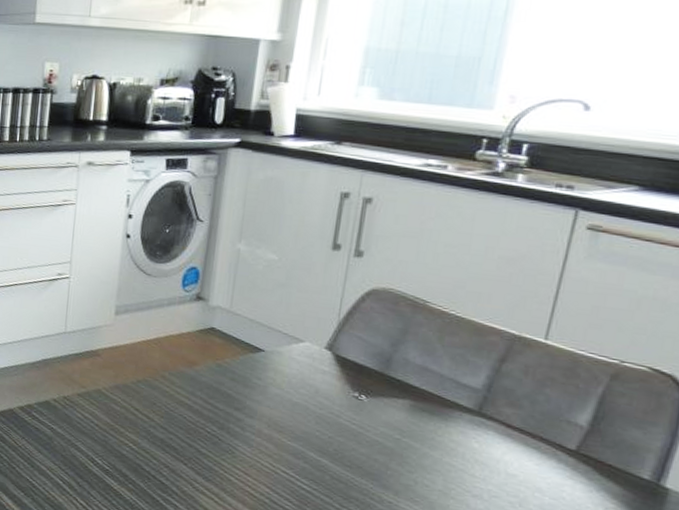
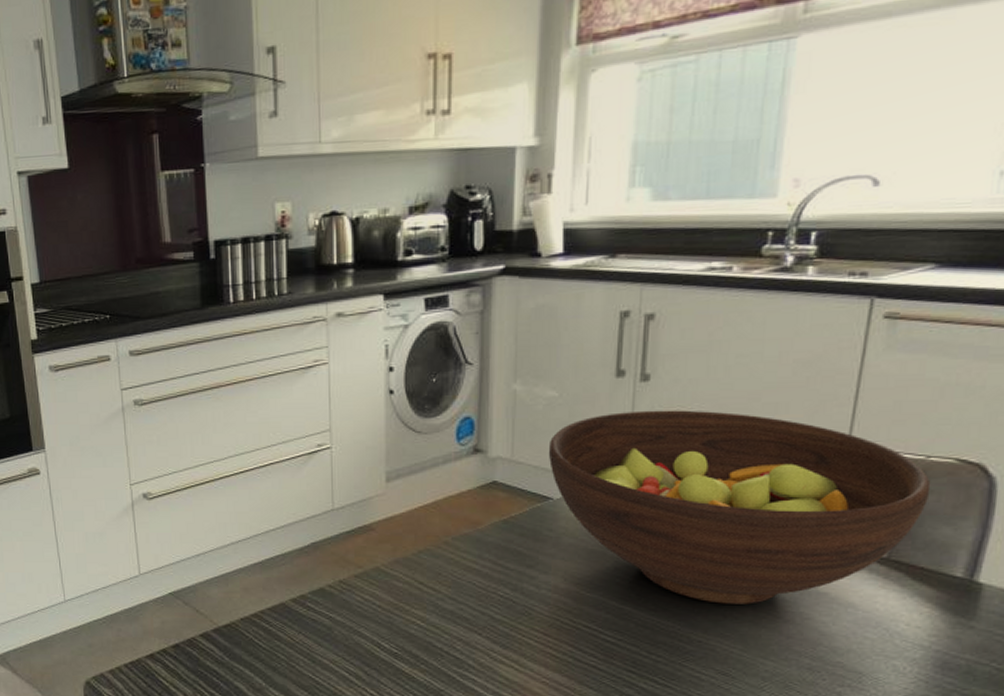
fruit bowl: none [263,281,624,475] -> present [548,410,931,604]

